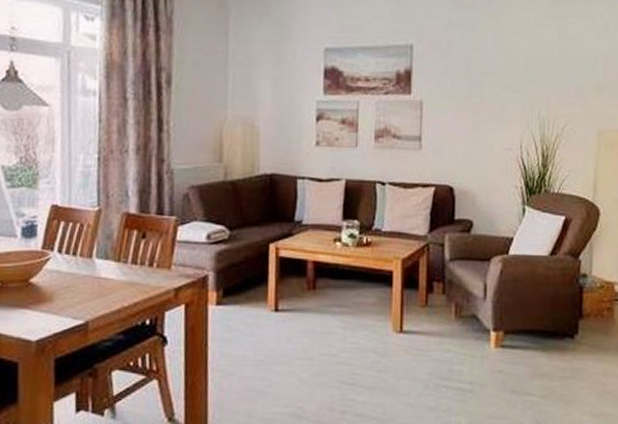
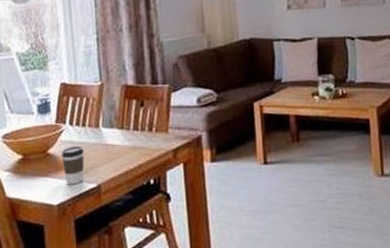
coffee cup: none [45,276,72,320] -> present [62,146,84,185]

